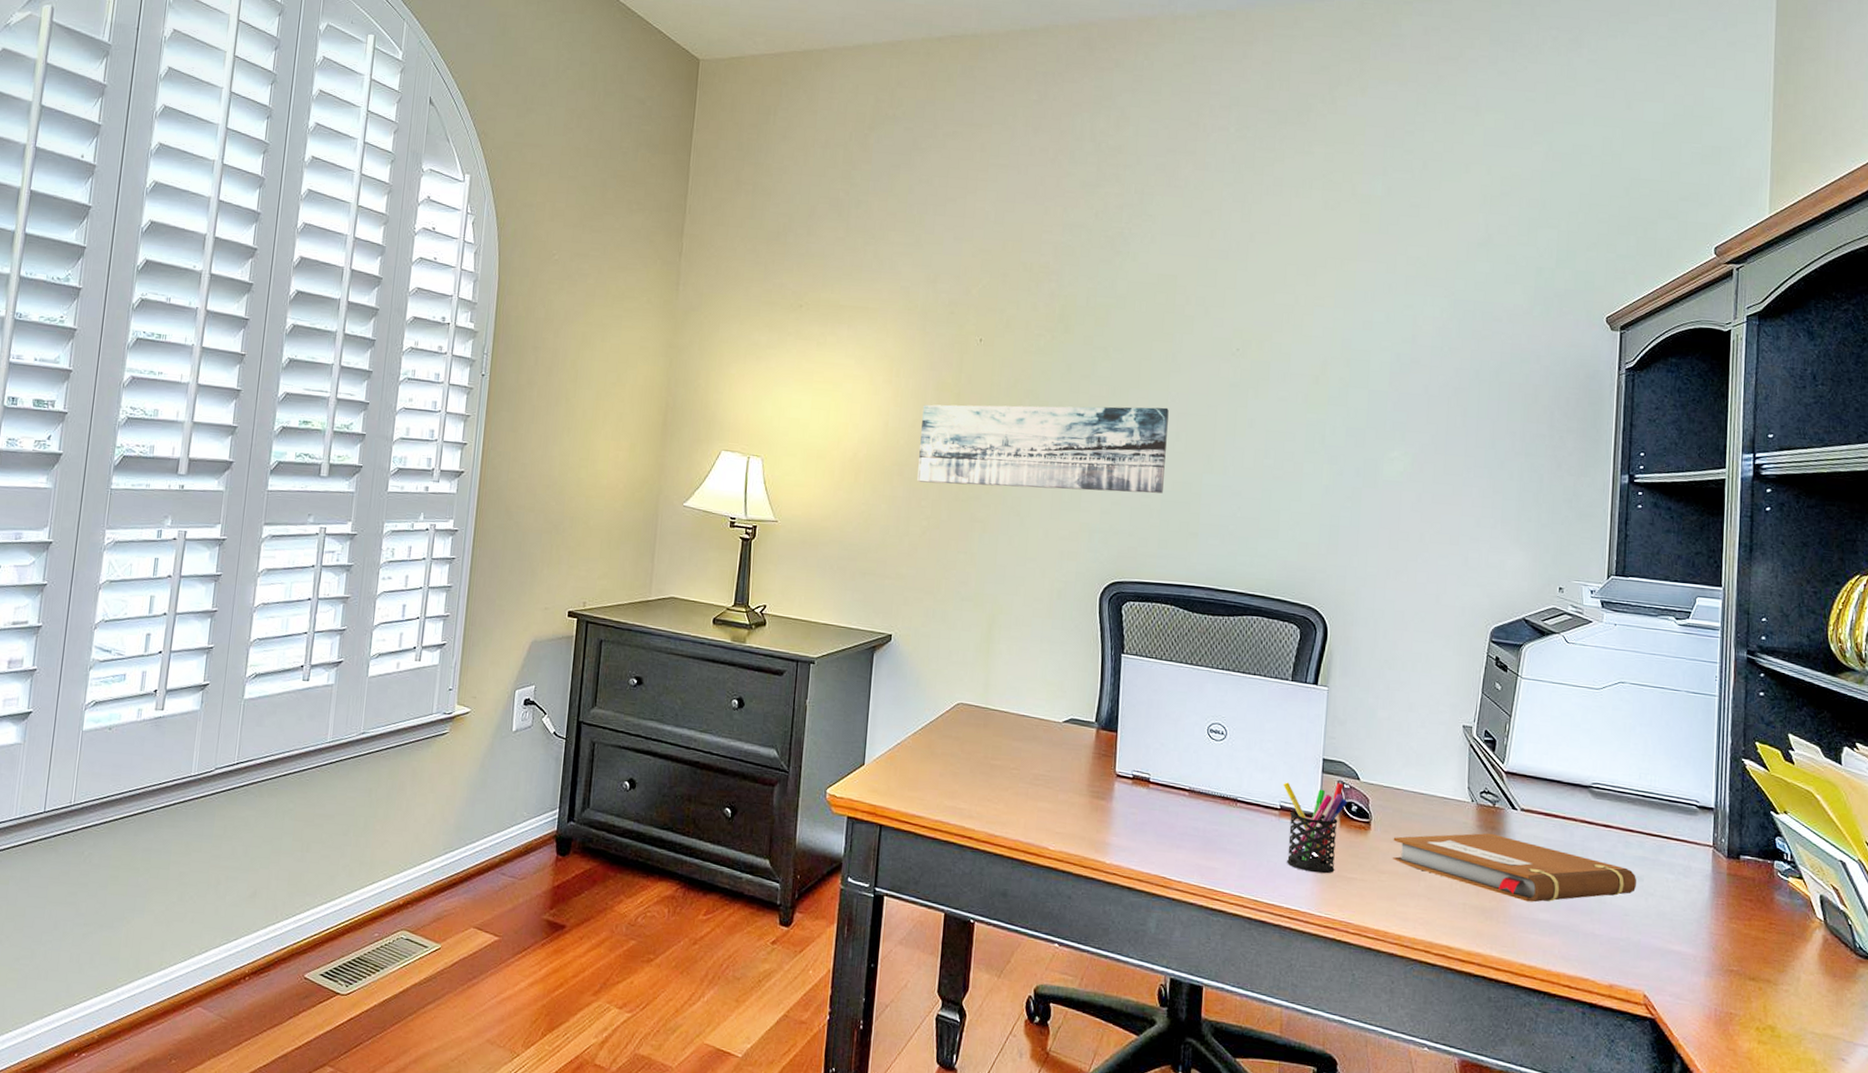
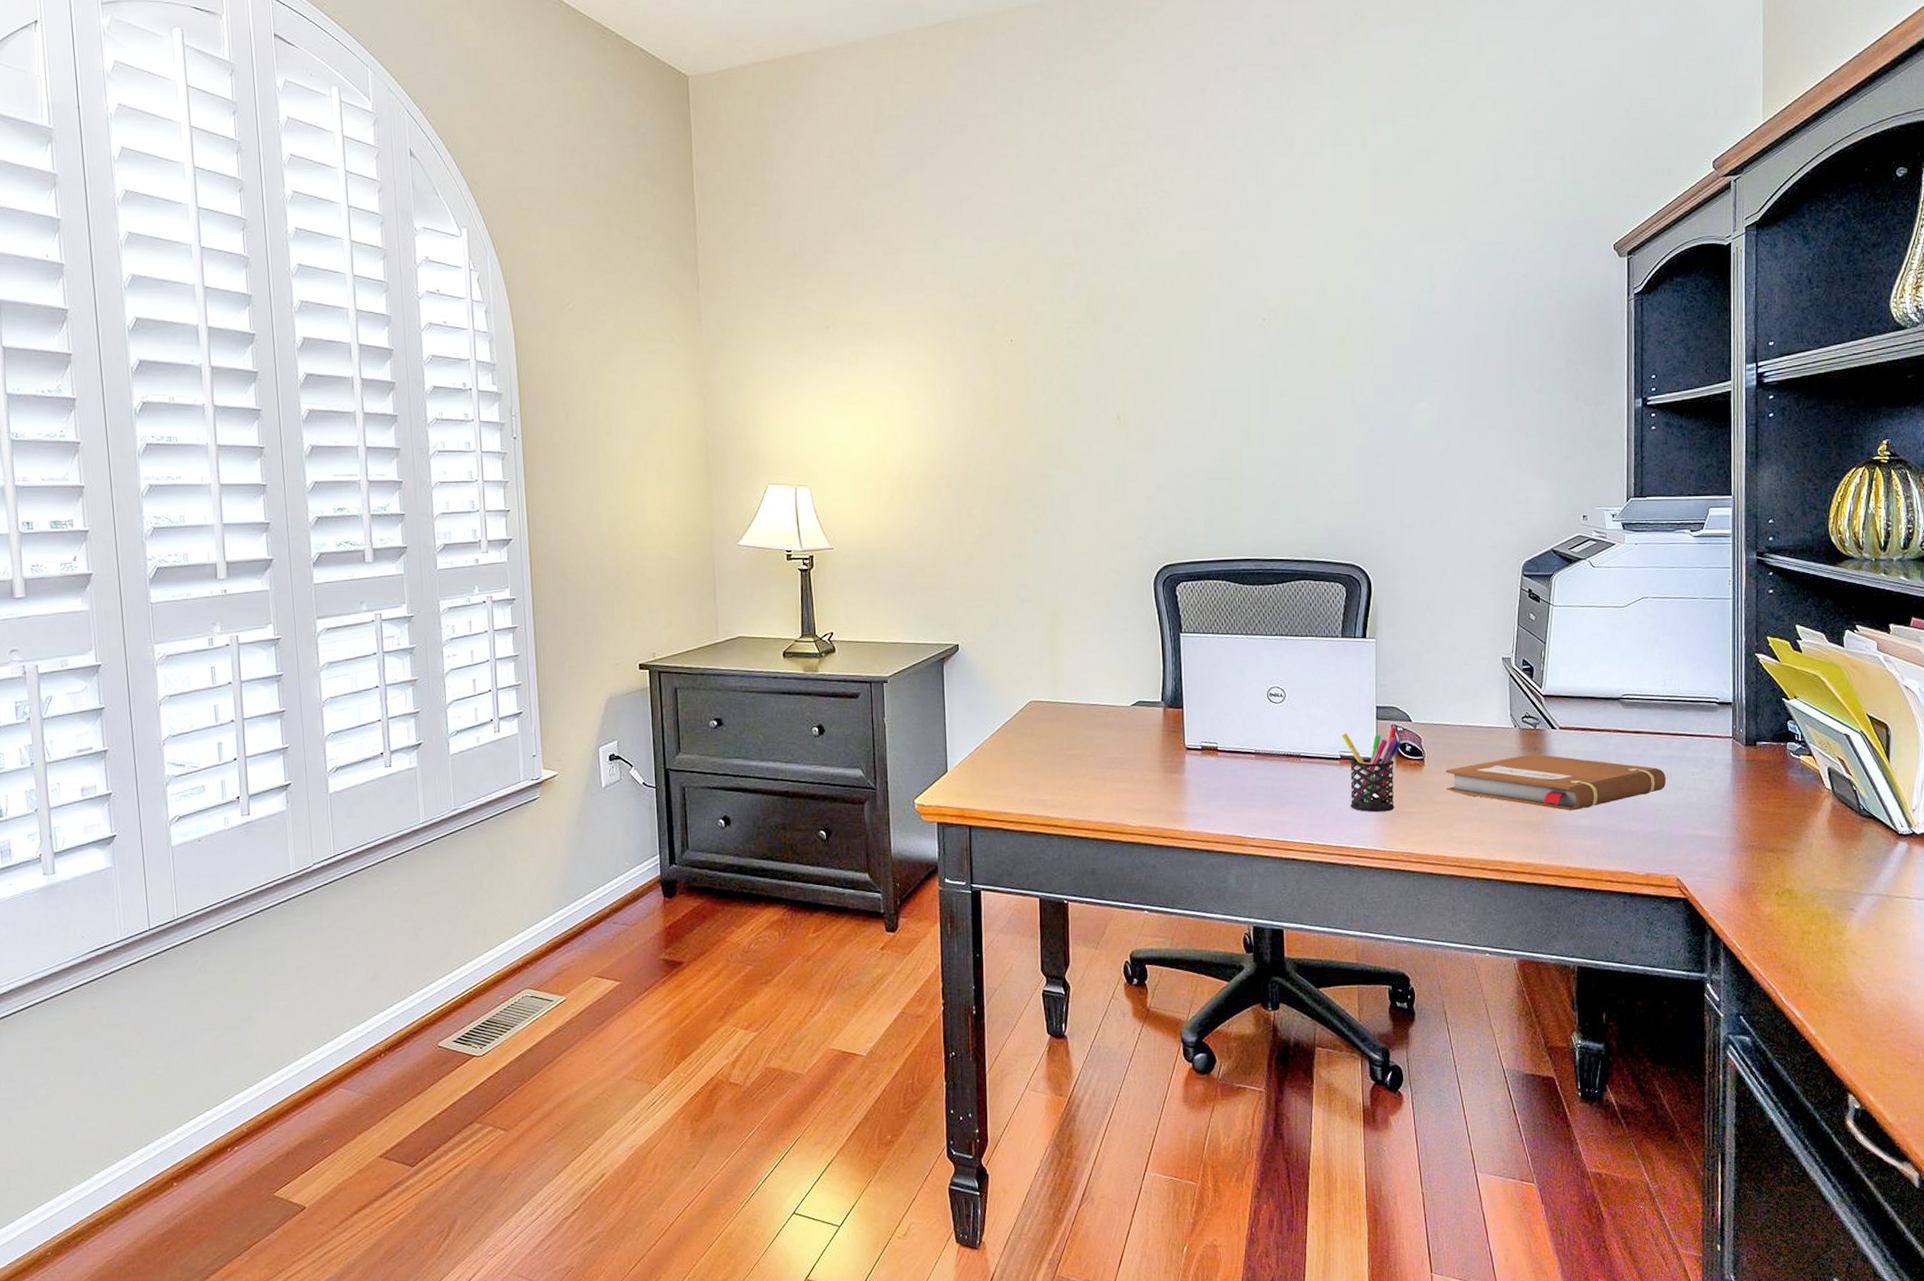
wall art: present [917,404,1169,494] -> none [963,386,1204,491]

